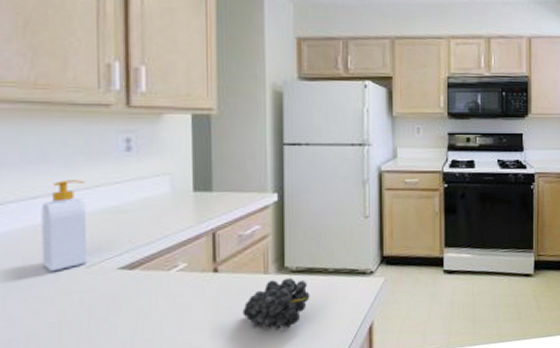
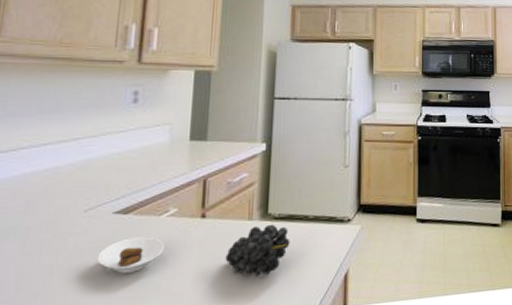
soap bottle: present [41,180,88,272] -> none [43,128,92,215]
saucer: none [106,292,177,329] -> present [97,236,165,273]

